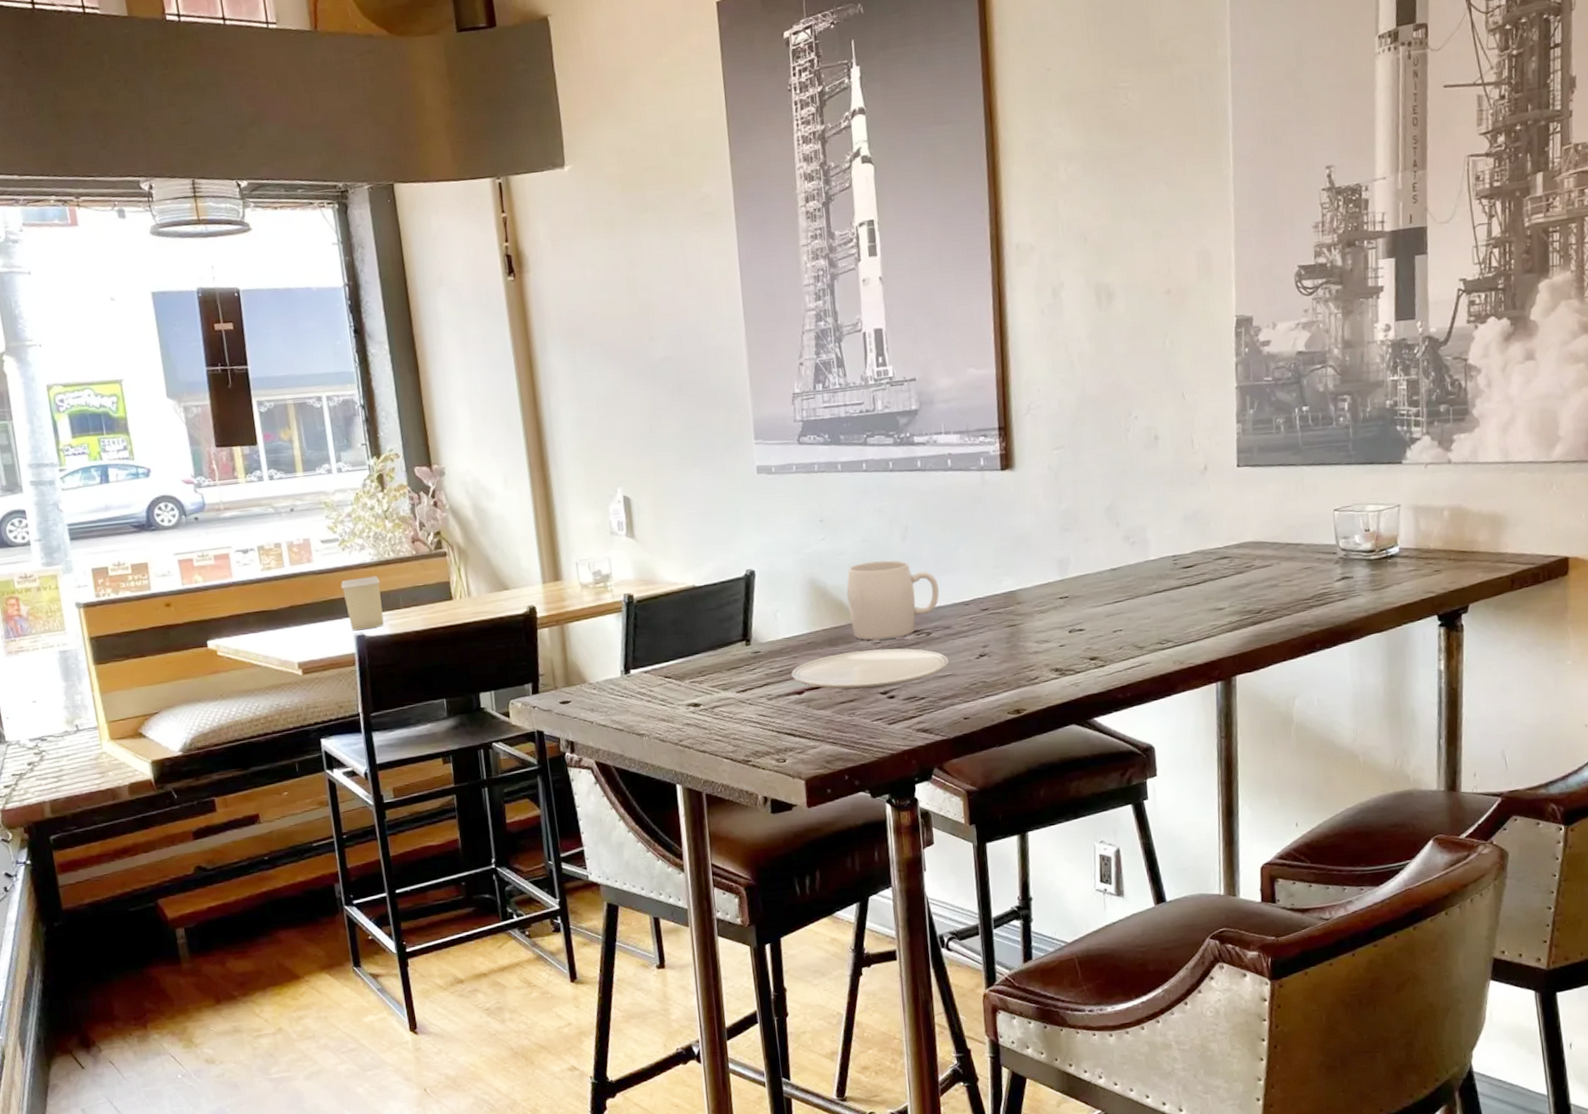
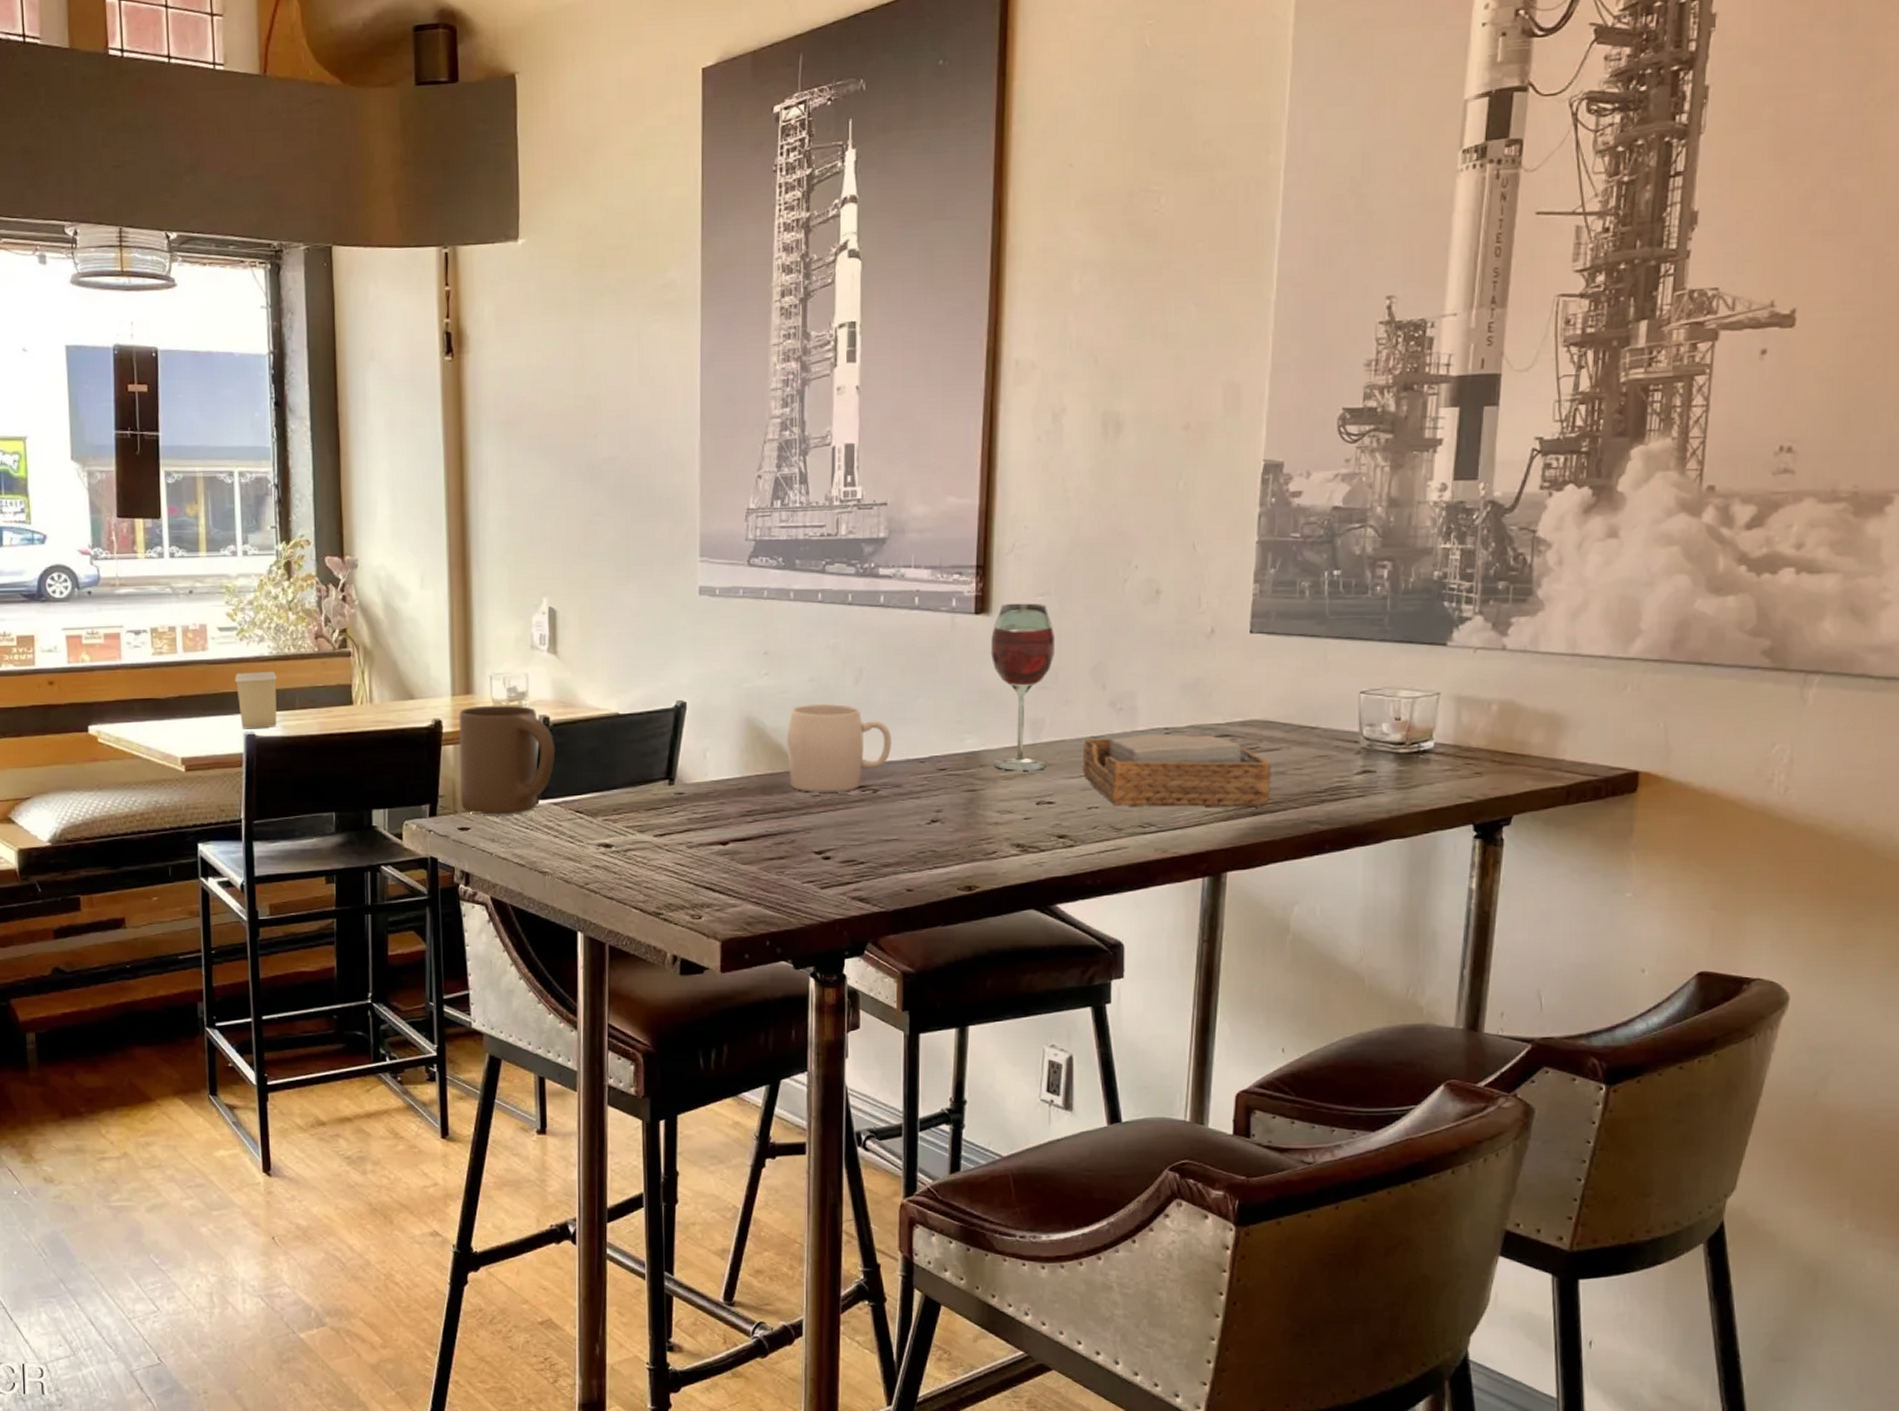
cup: none [550,587,642,688] -> present [459,705,556,815]
plate: present [791,648,949,690] -> none [717,803,896,846]
wineglass: none [1016,456,1075,605] -> present [990,603,1056,771]
napkin holder: none [1104,558,1267,628] -> present [1082,734,1271,808]

